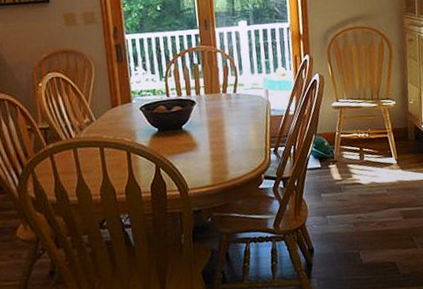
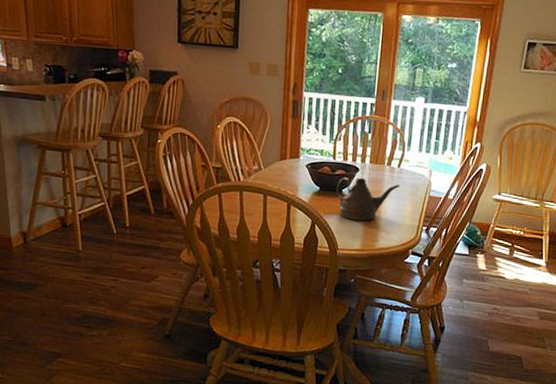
teapot: none [175,110,240,156] -> present [335,177,401,221]

